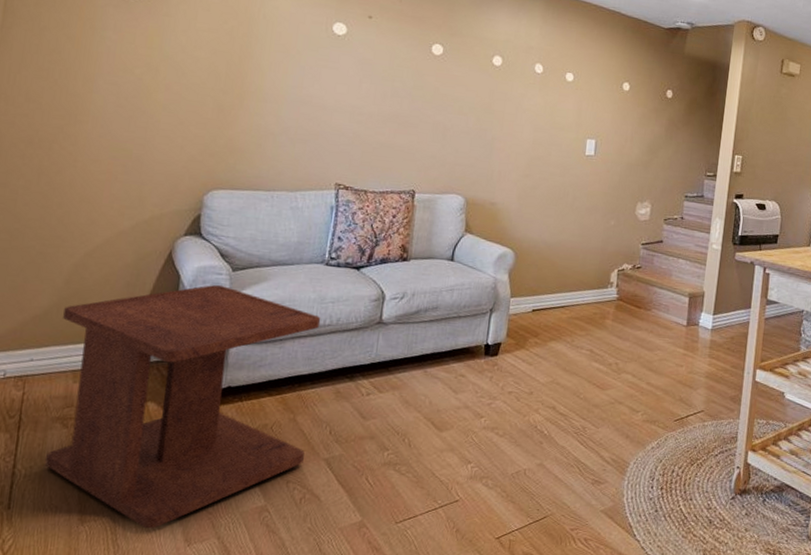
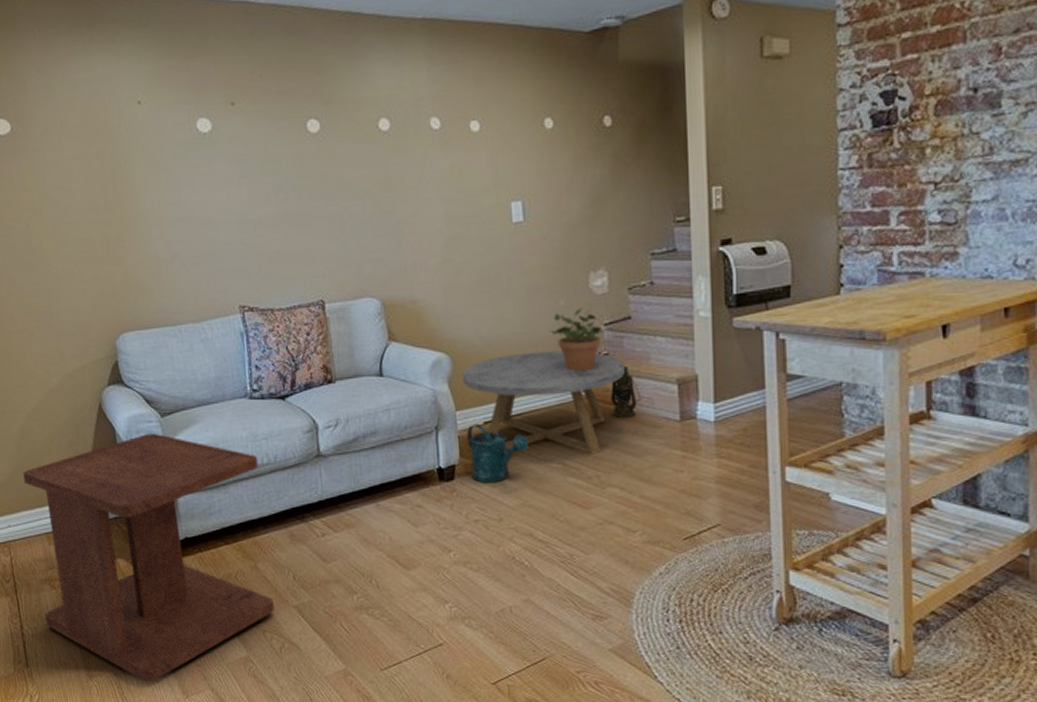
watering can: none [513,310,566,362] -> present [467,423,528,483]
coffee table: none [521,257,652,346] -> present [461,351,625,454]
potted plant: none [599,228,640,279] -> present [549,308,603,372]
lantern: none [637,278,661,319] -> present [611,365,642,418]

